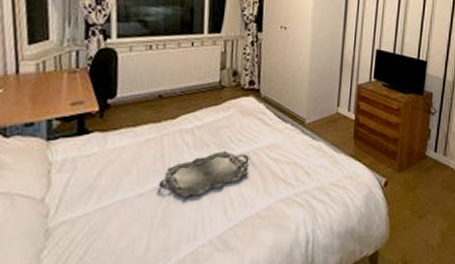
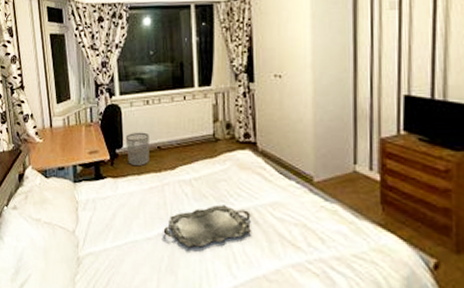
waste bin: none [120,79,150,116] -> present [125,132,149,166]

